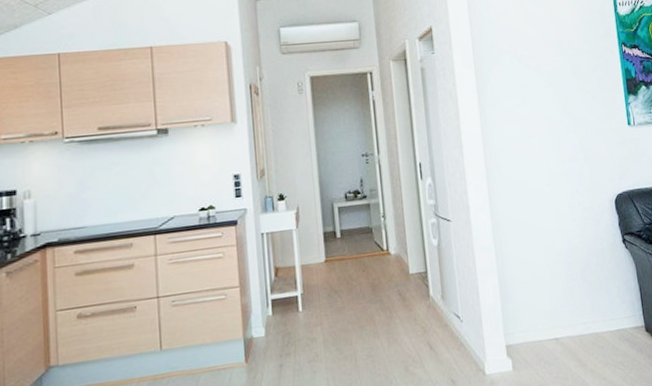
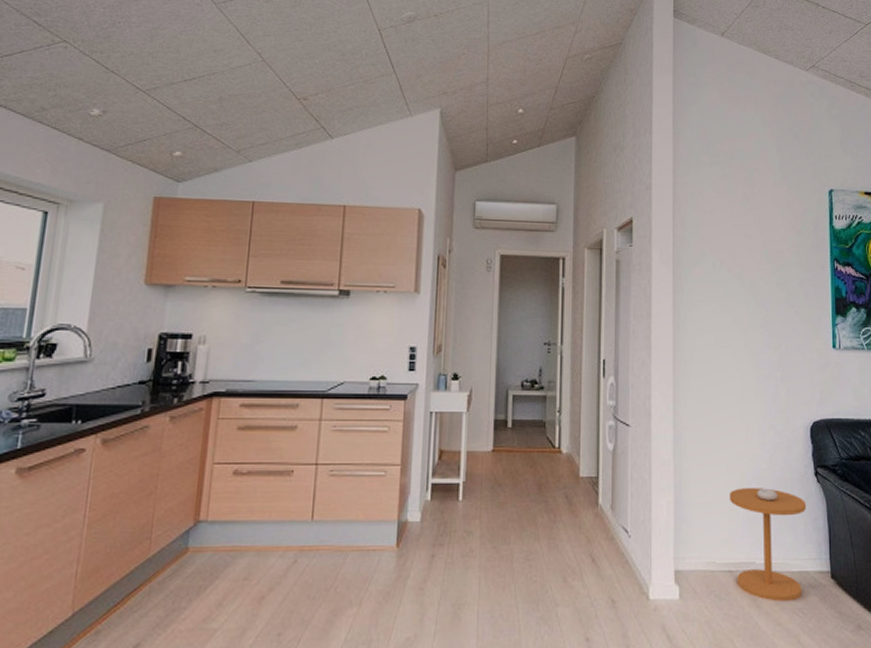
side table: none [548,260,621,360] -> present [730,488,806,602]

